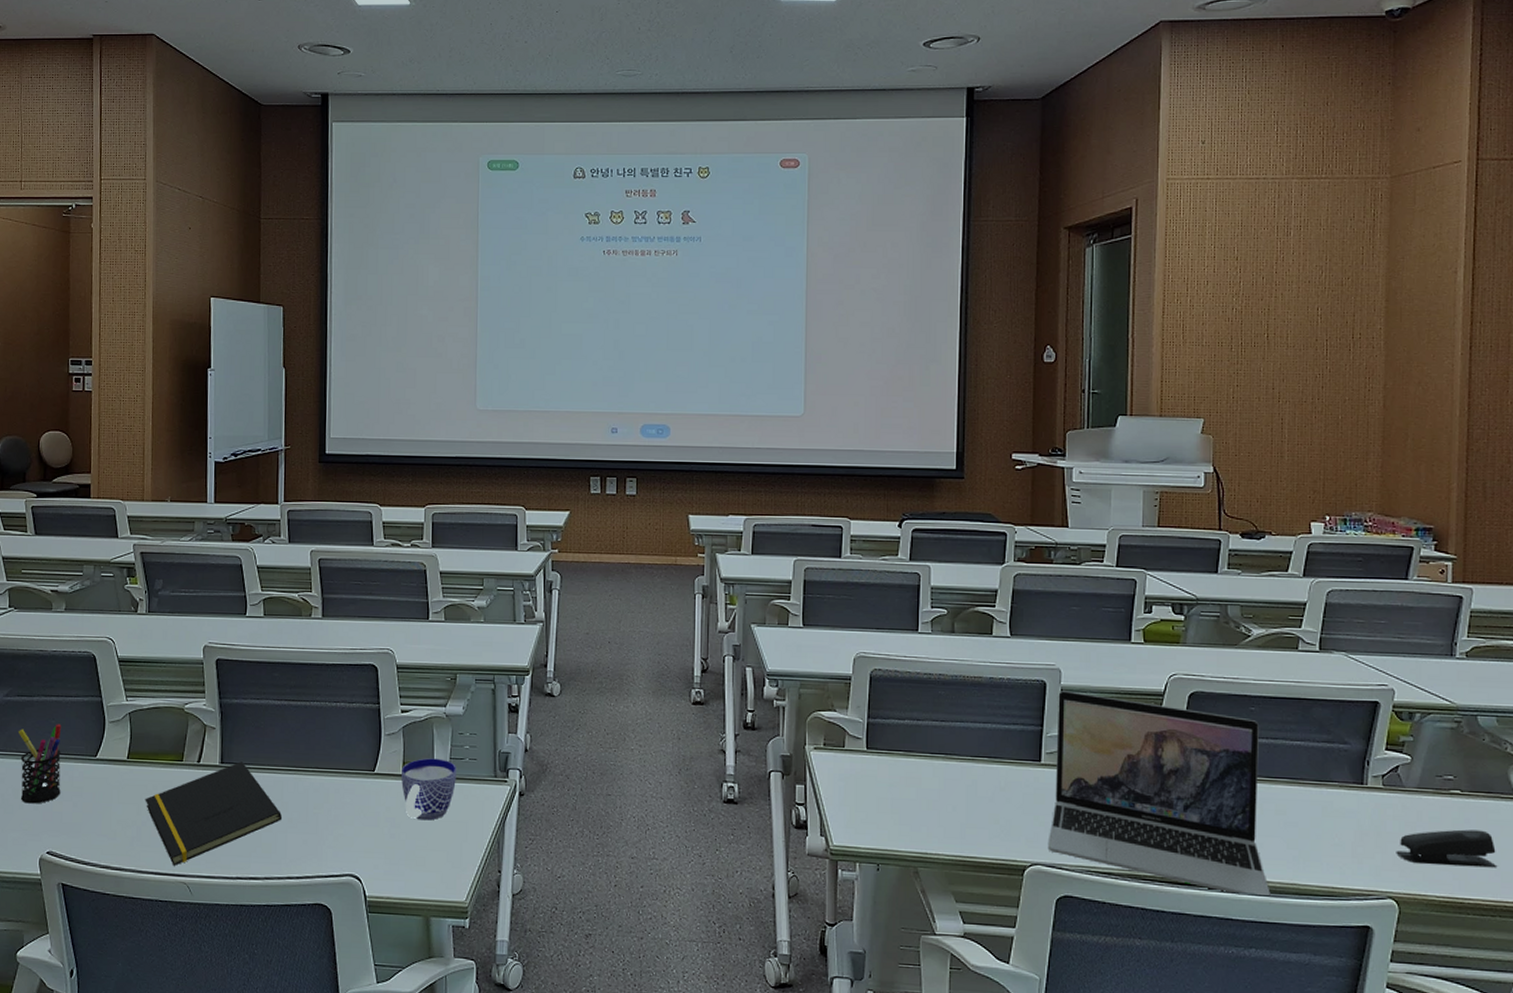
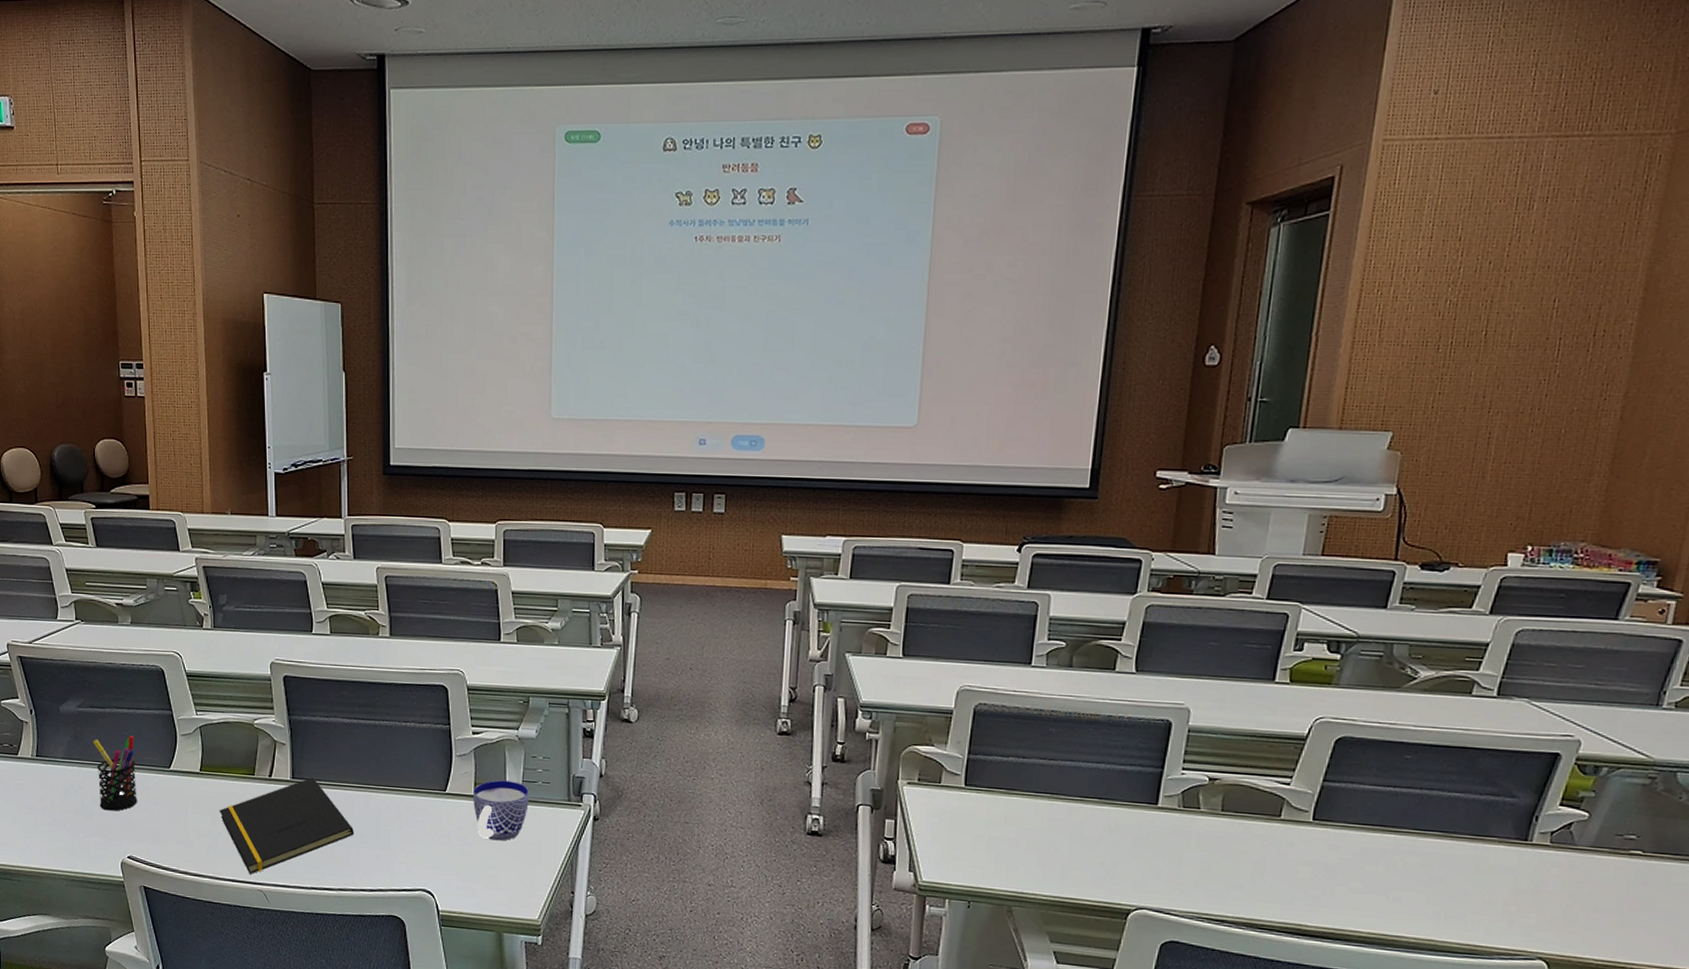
laptop: present [1047,691,1271,895] -> none [1156,732,1415,950]
stapler: present [1396,829,1498,868] -> none [1554,892,1674,934]

